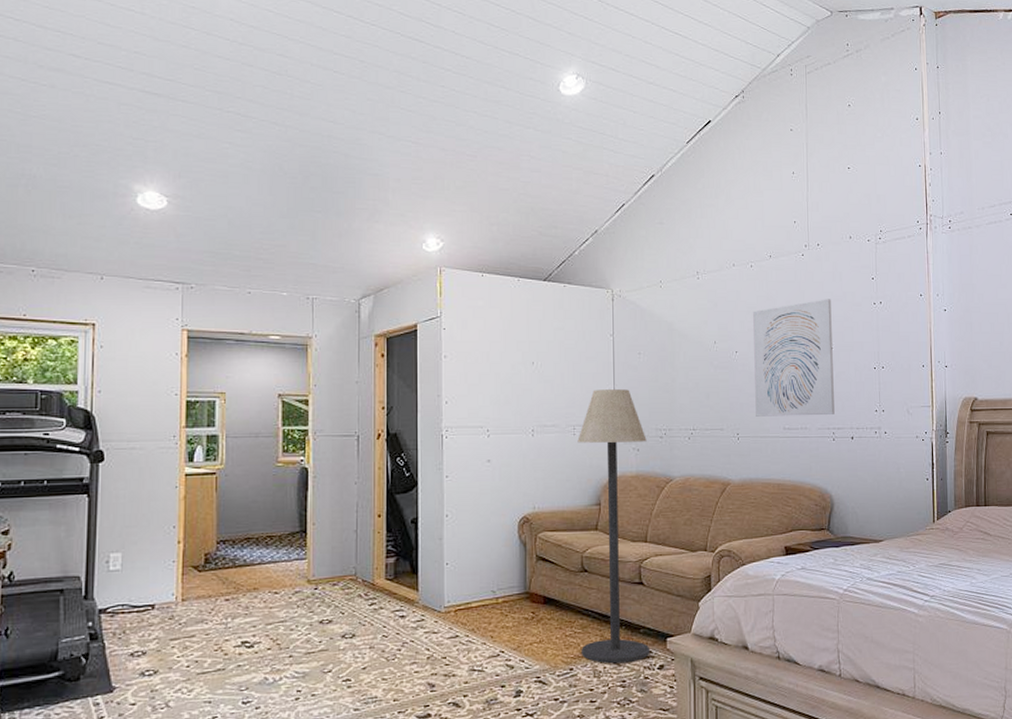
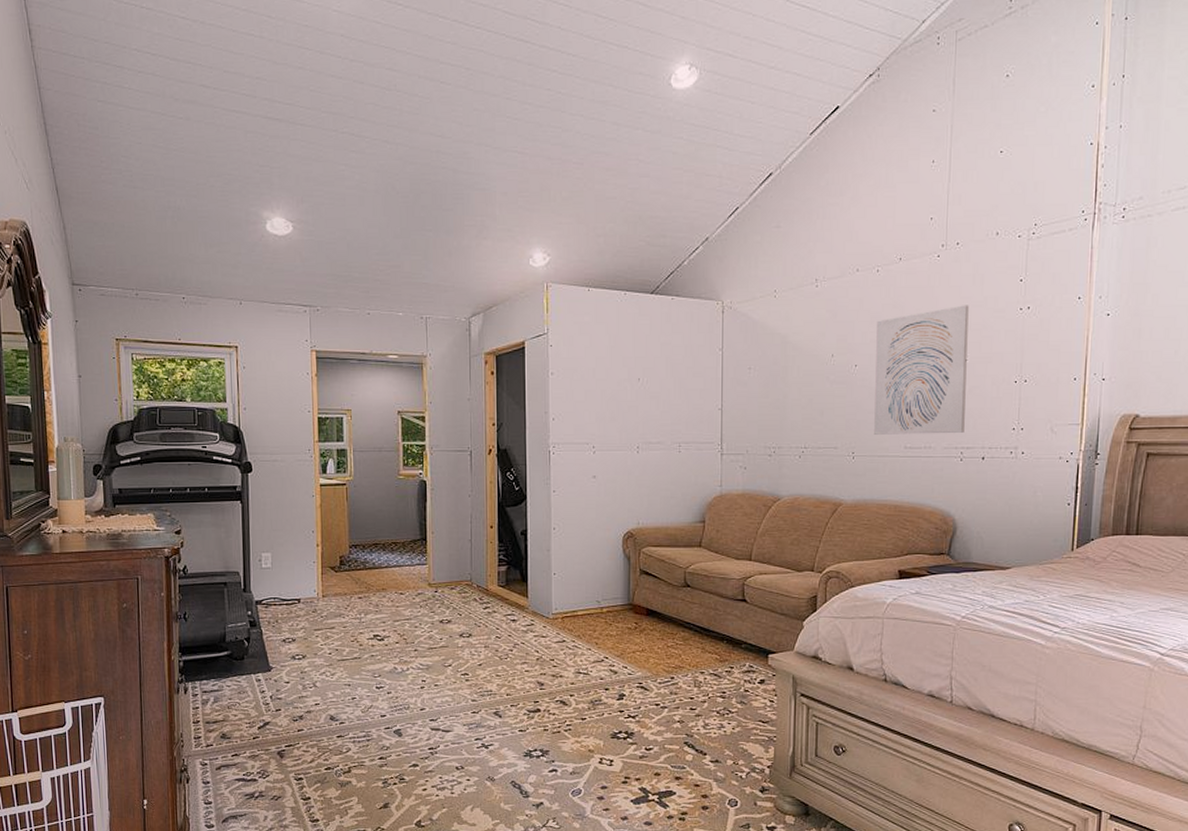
floor lamp: present [577,389,650,664] -> none [683,406,754,676]

